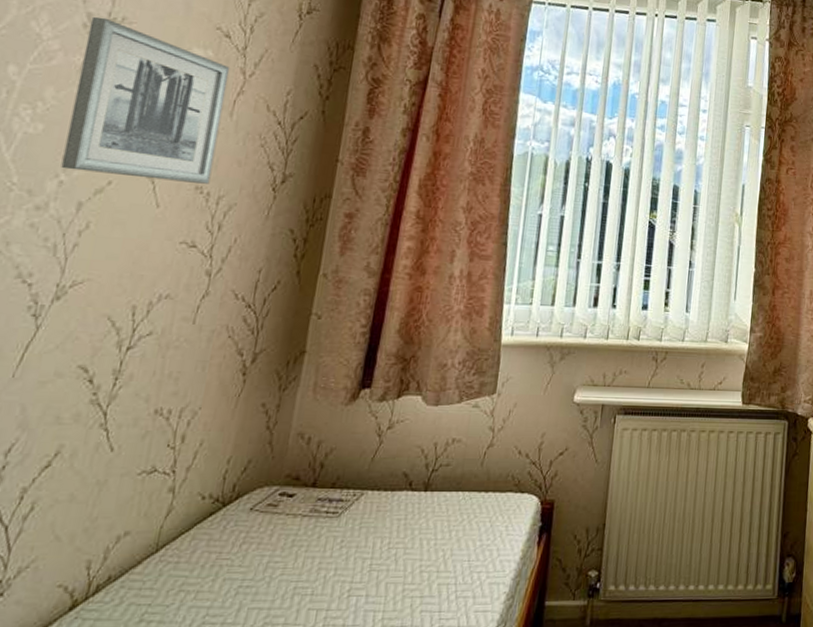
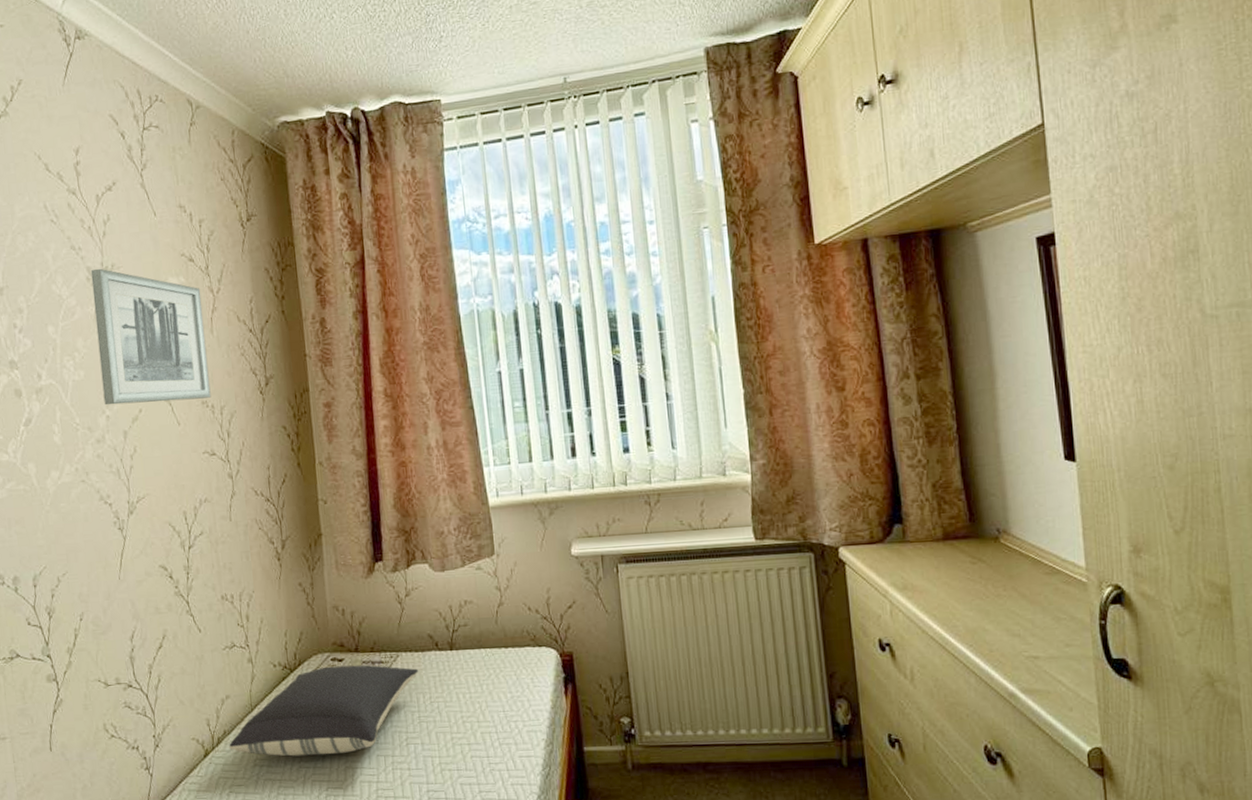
pillow: none [110,502,383,610] -> present [229,665,419,757]

